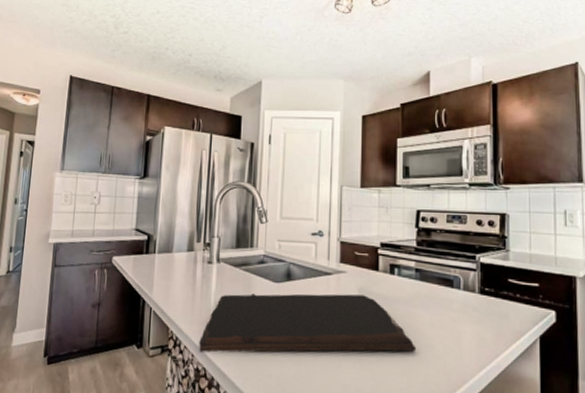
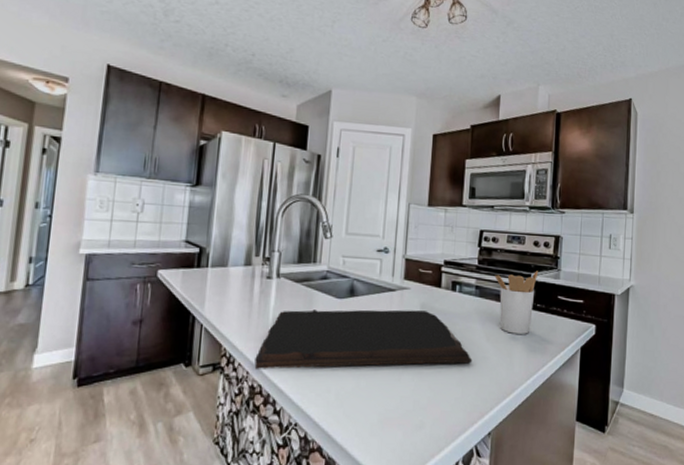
utensil holder: none [435,252,484,321] -> present [494,271,539,334]

